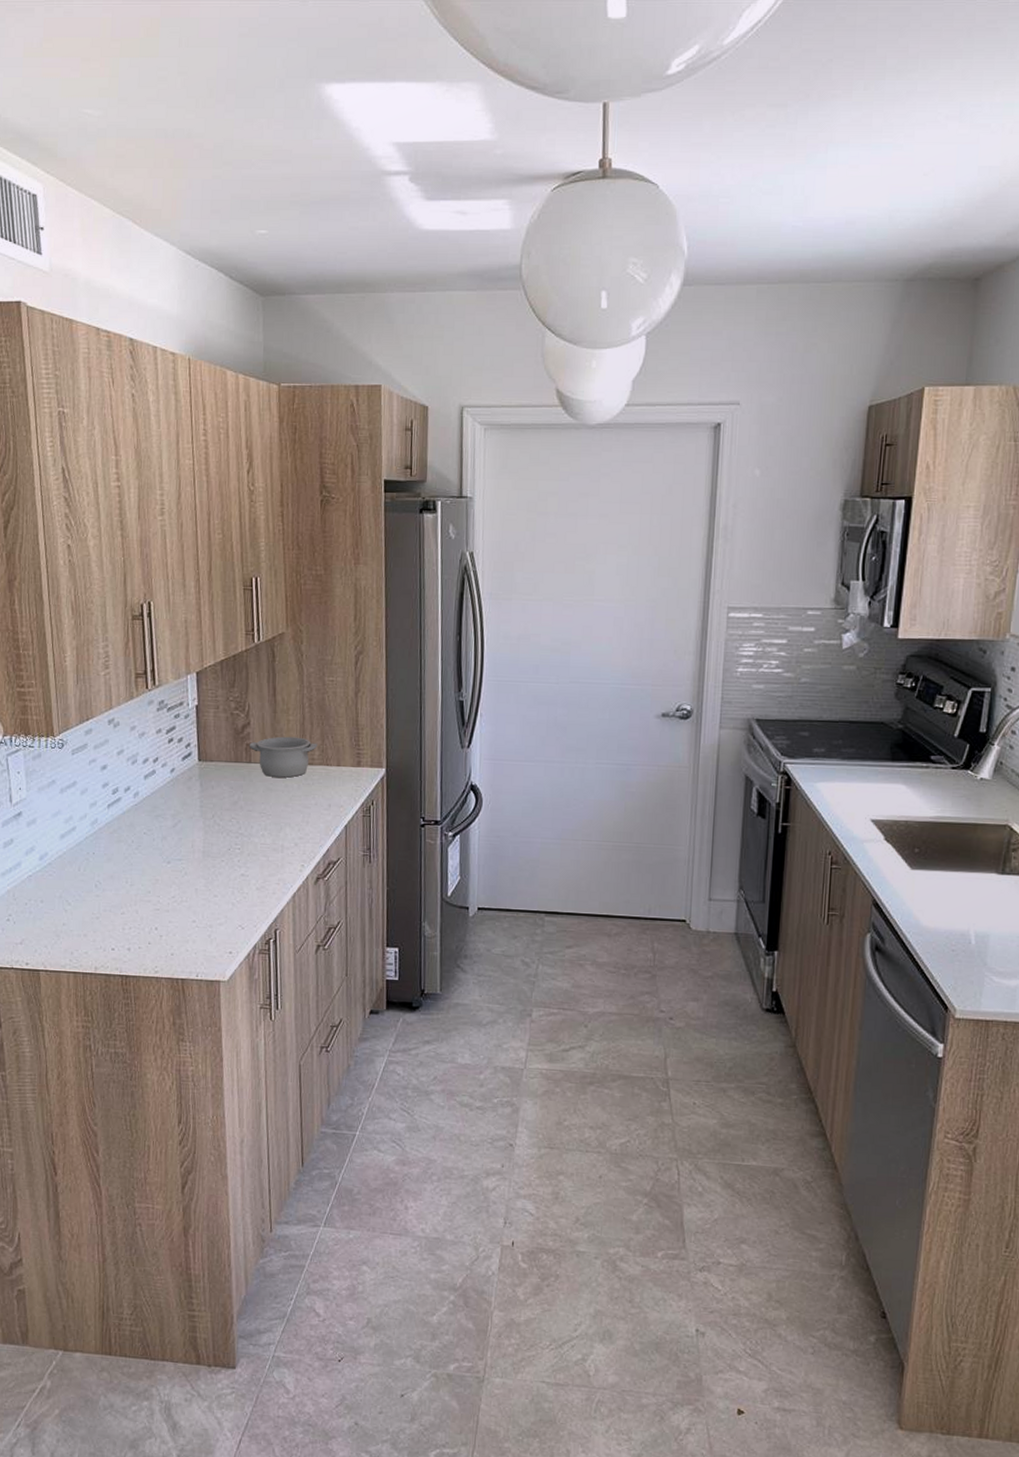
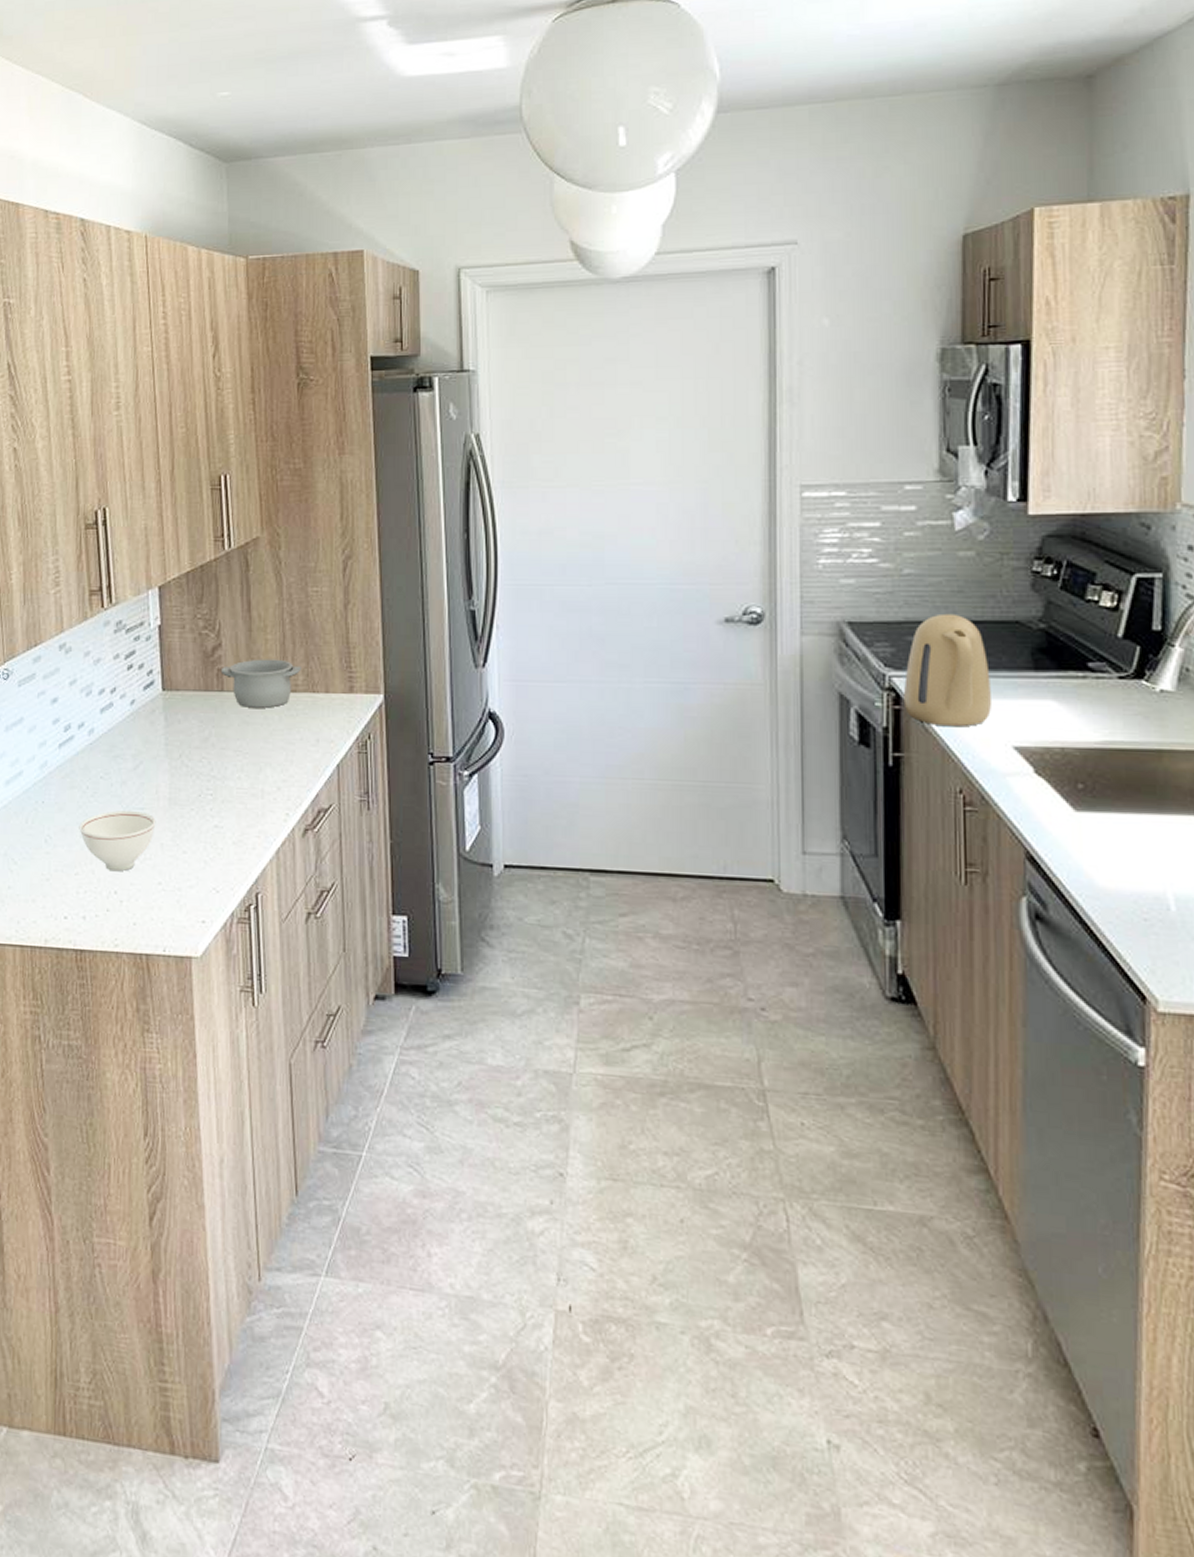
bowl: none [125,861,192,912] -> present [79,811,156,872]
kettle: none [793,714,859,804] -> present [903,613,993,727]

